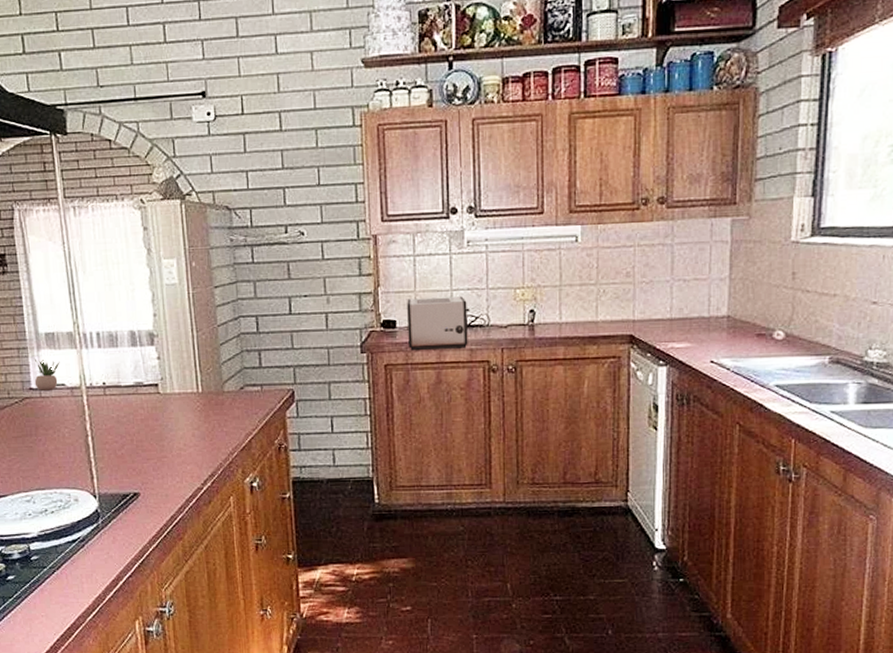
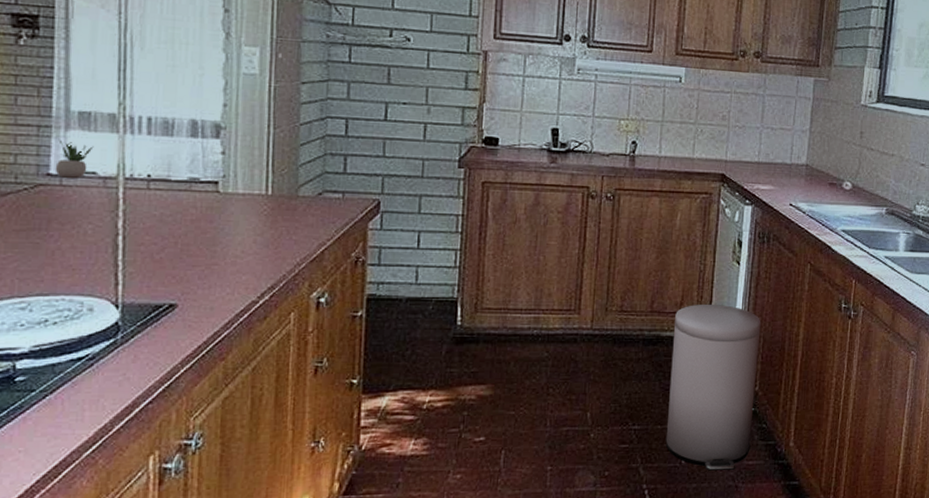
toaster: present [407,296,470,351] -> none [508,118,574,173]
pedal bin: none [589,472,686,641] -> present [665,303,761,471]

